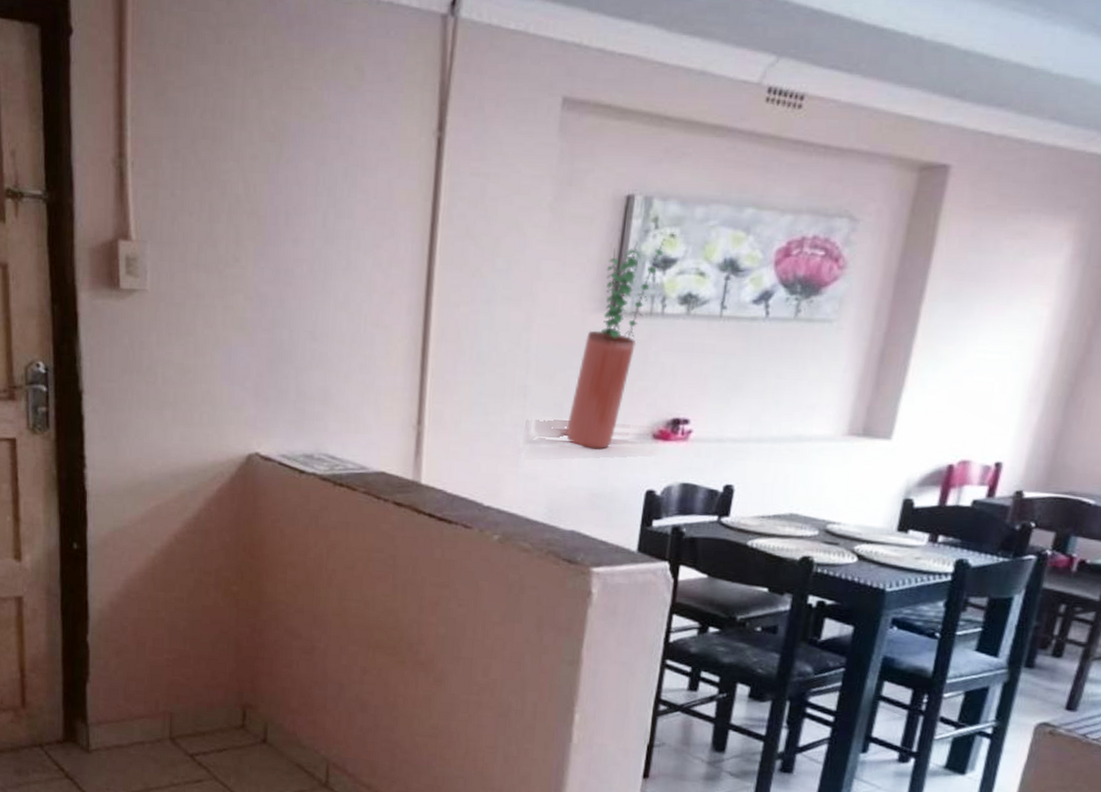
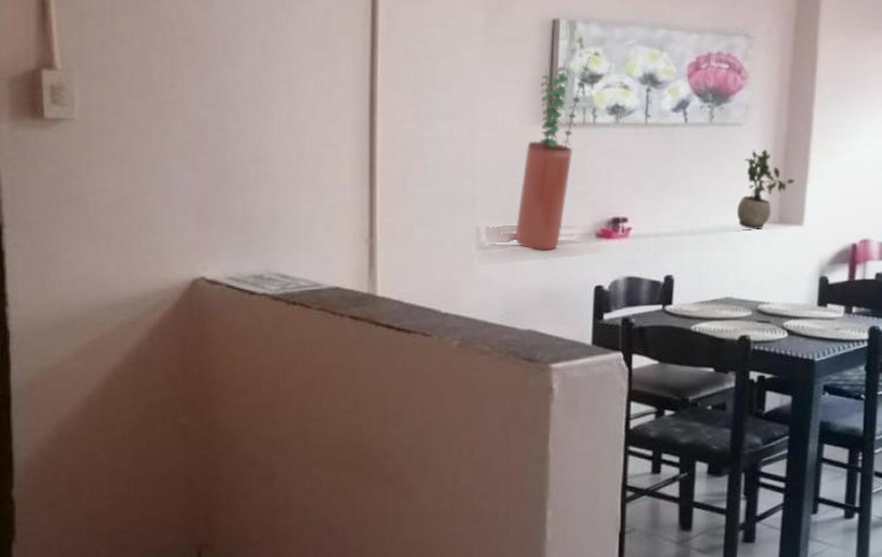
potted plant: none [814,350,889,441] -> present [736,149,795,229]

